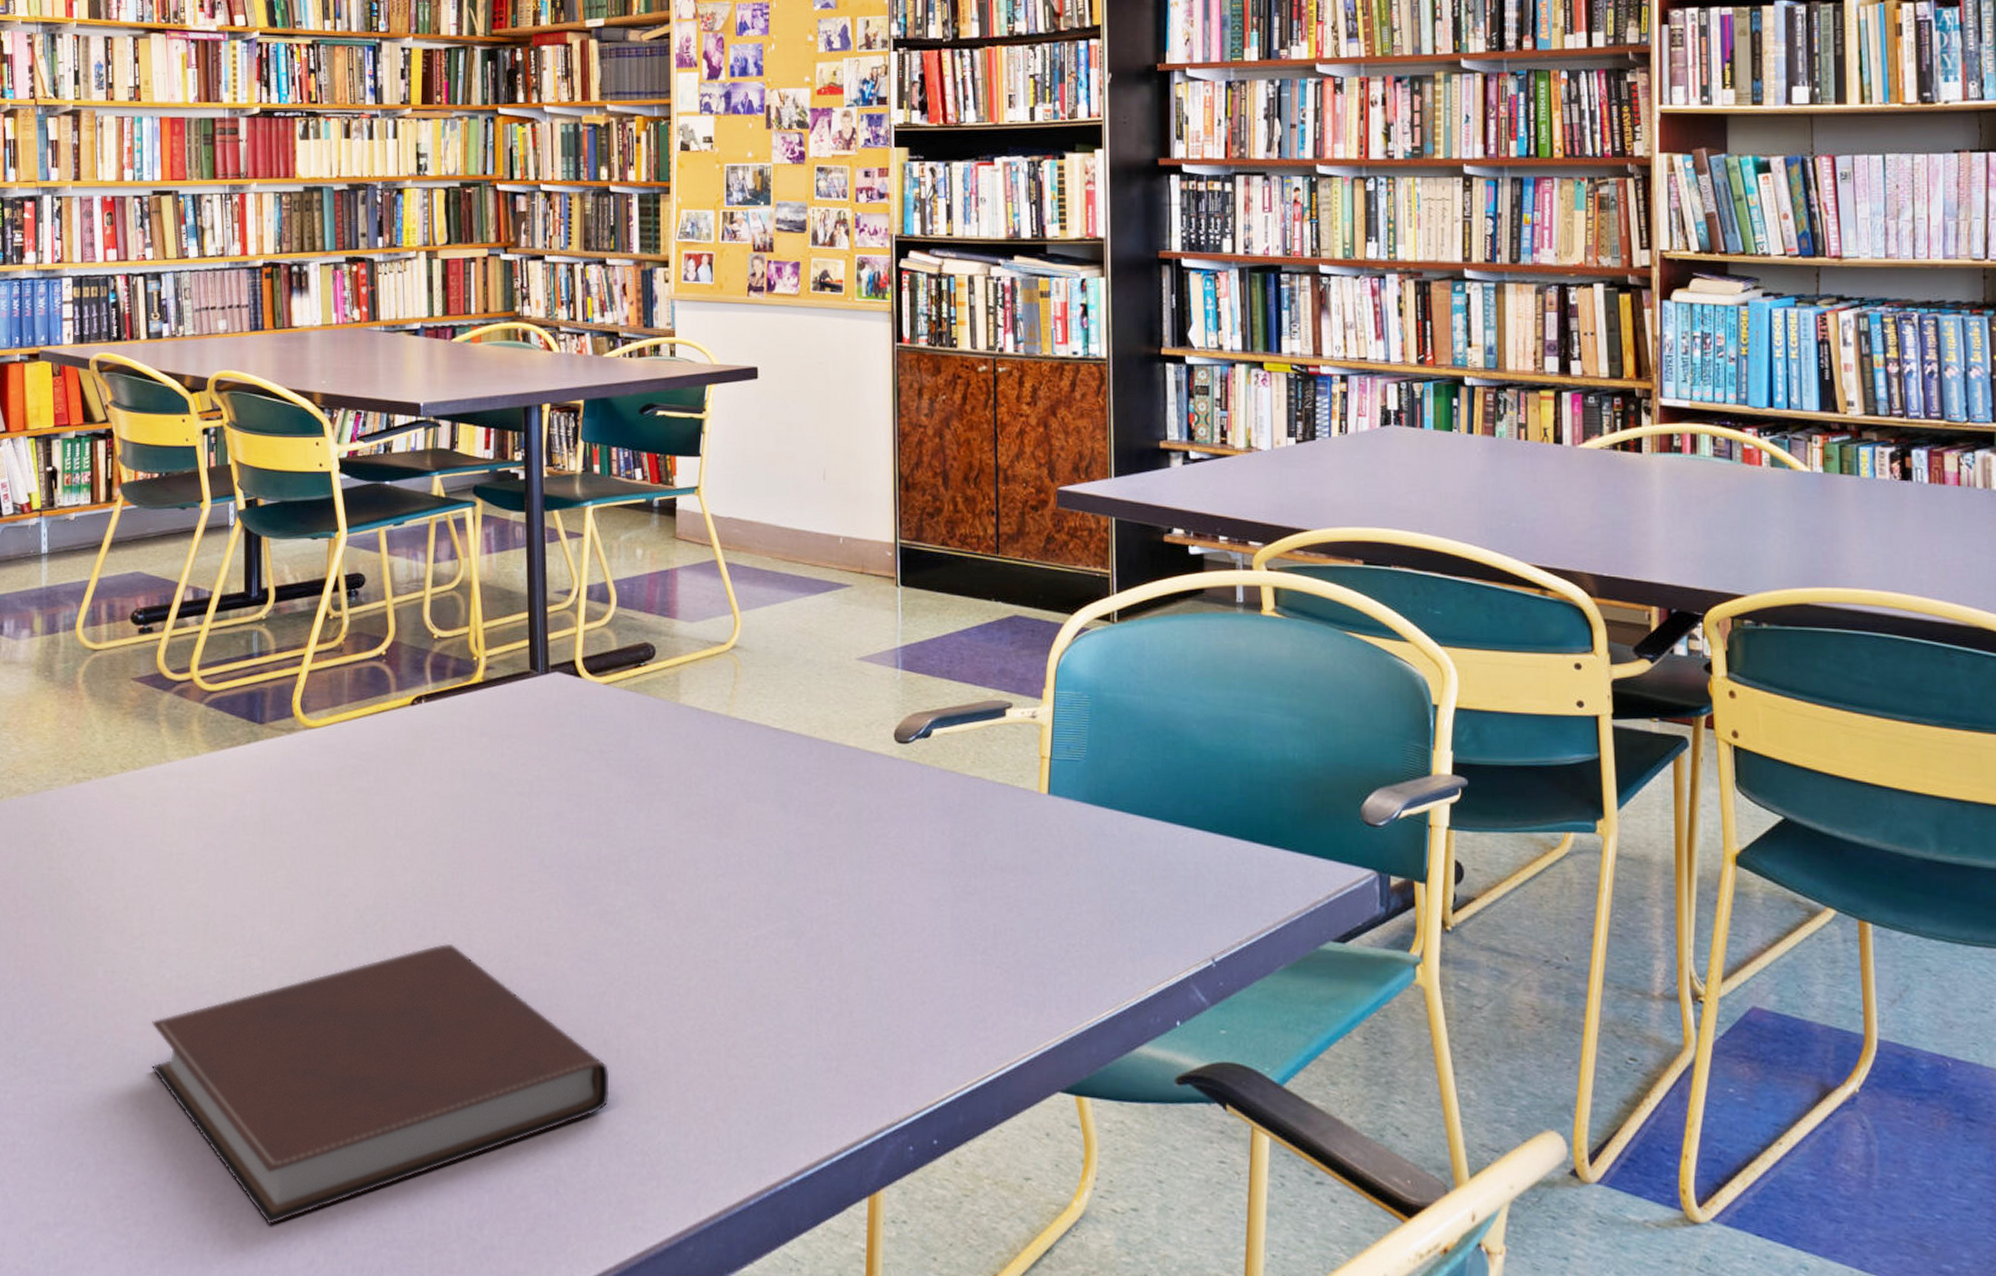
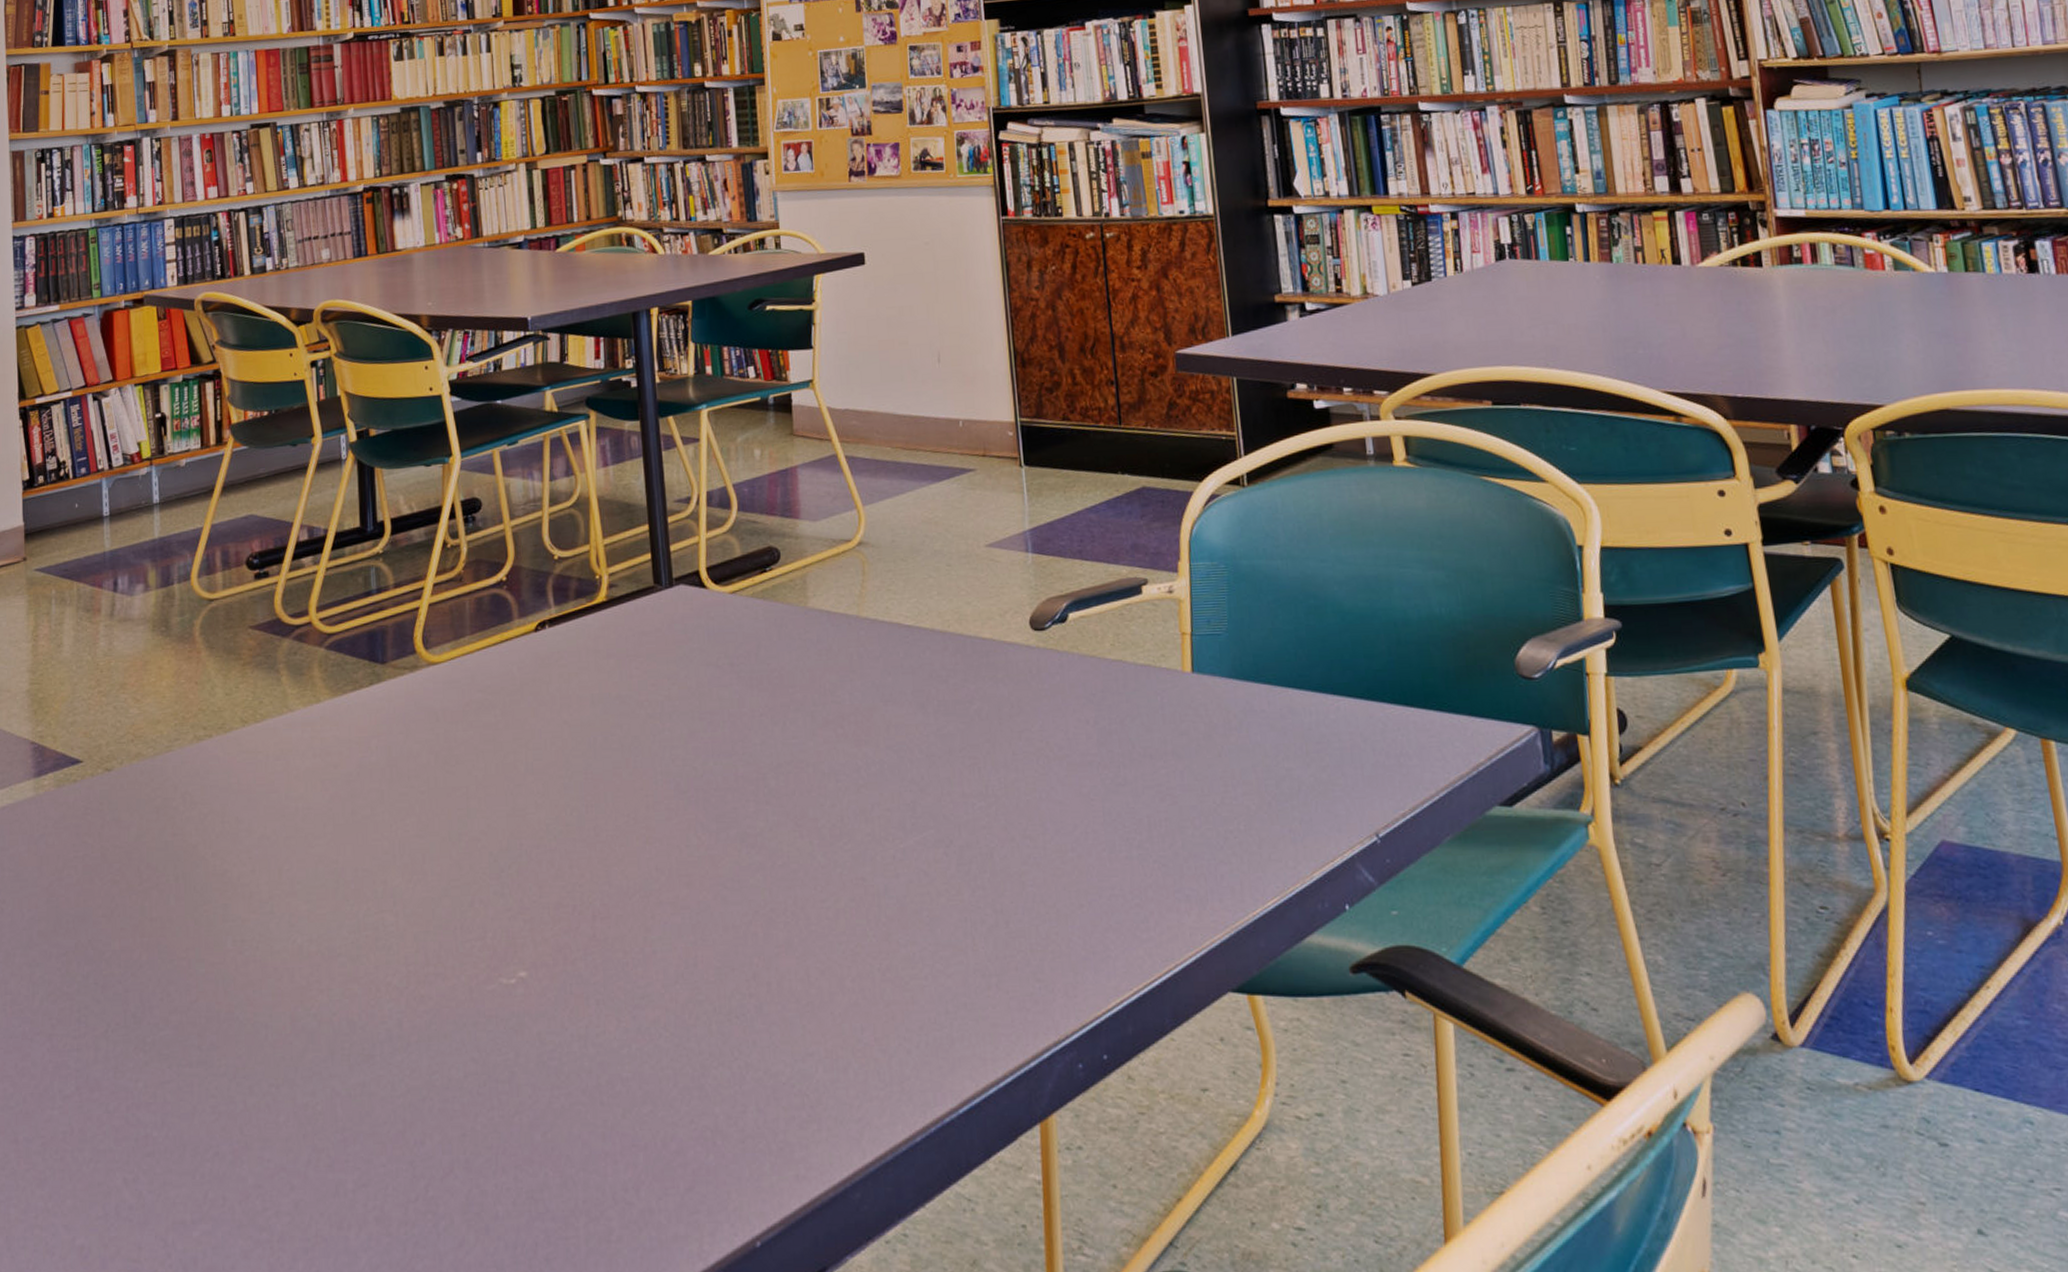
notebook: present [150,943,610,1226] -> none [284,882,762,1205]

